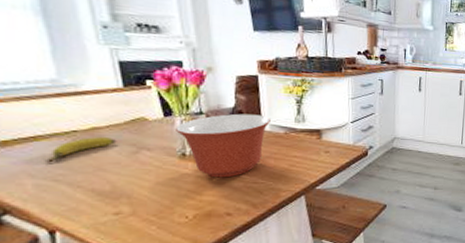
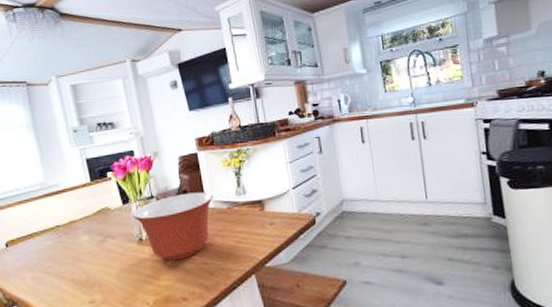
banana: present [44,137,117,163] -> none [38,229,89,257]

